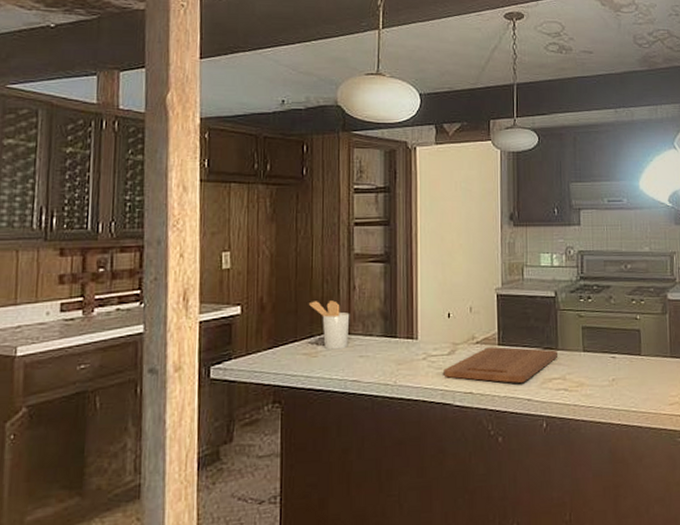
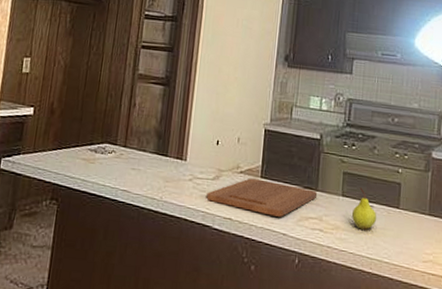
utensil holder: present [308,300,350,350] -> none [92,112,128,160]
fruit: none [595,340,621,382] -> present [352,187,377,230]

